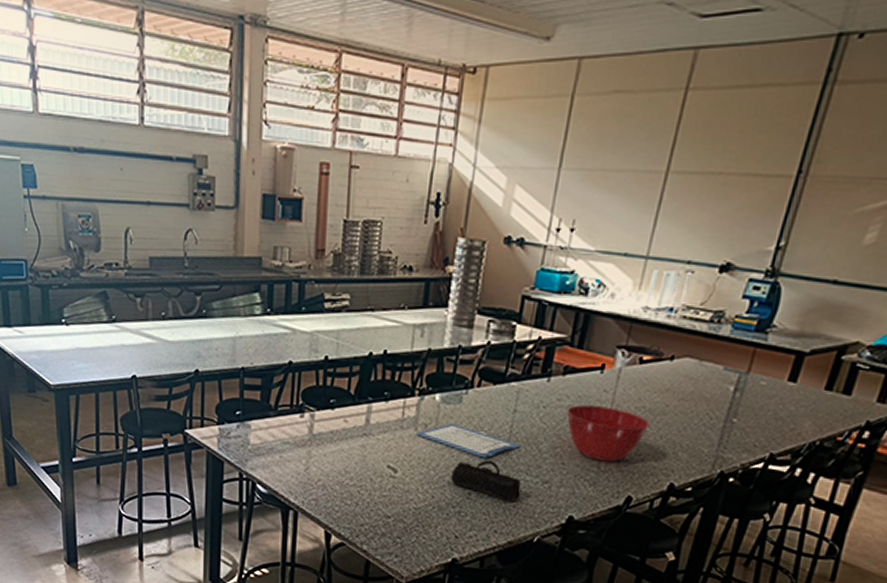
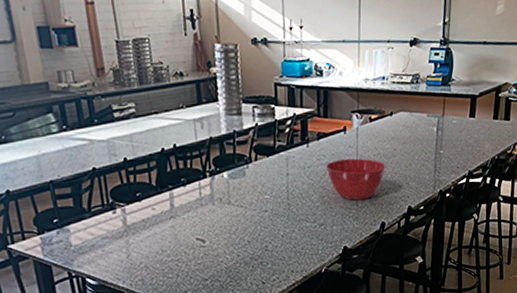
clipboard: present [415,423,521,459] -> none [213,193,298,216]
pencil case: present [451,460,521,502] -> none [249,216,306,247]

